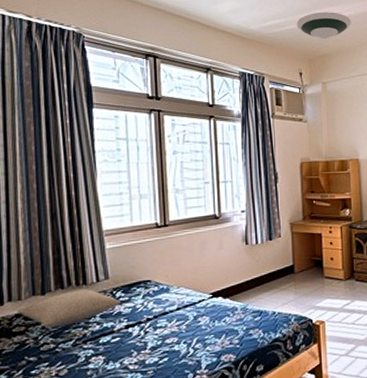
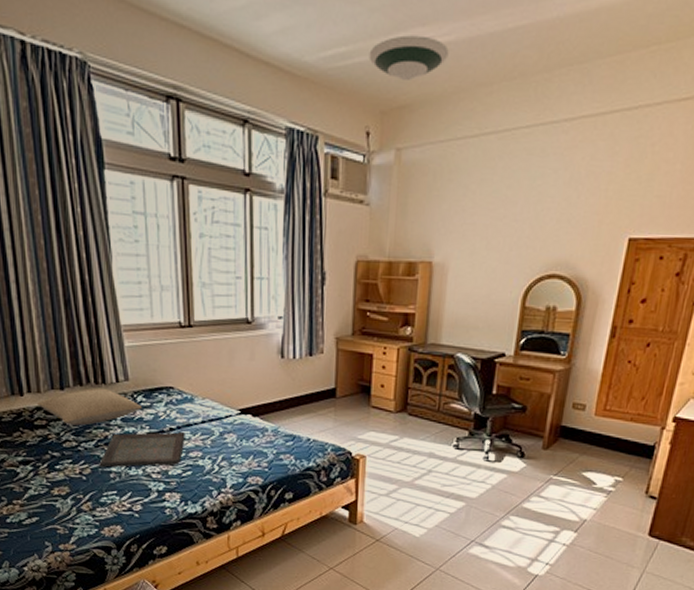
serving tray: none [76,320,162,366] -> present [99,431,185,468]

